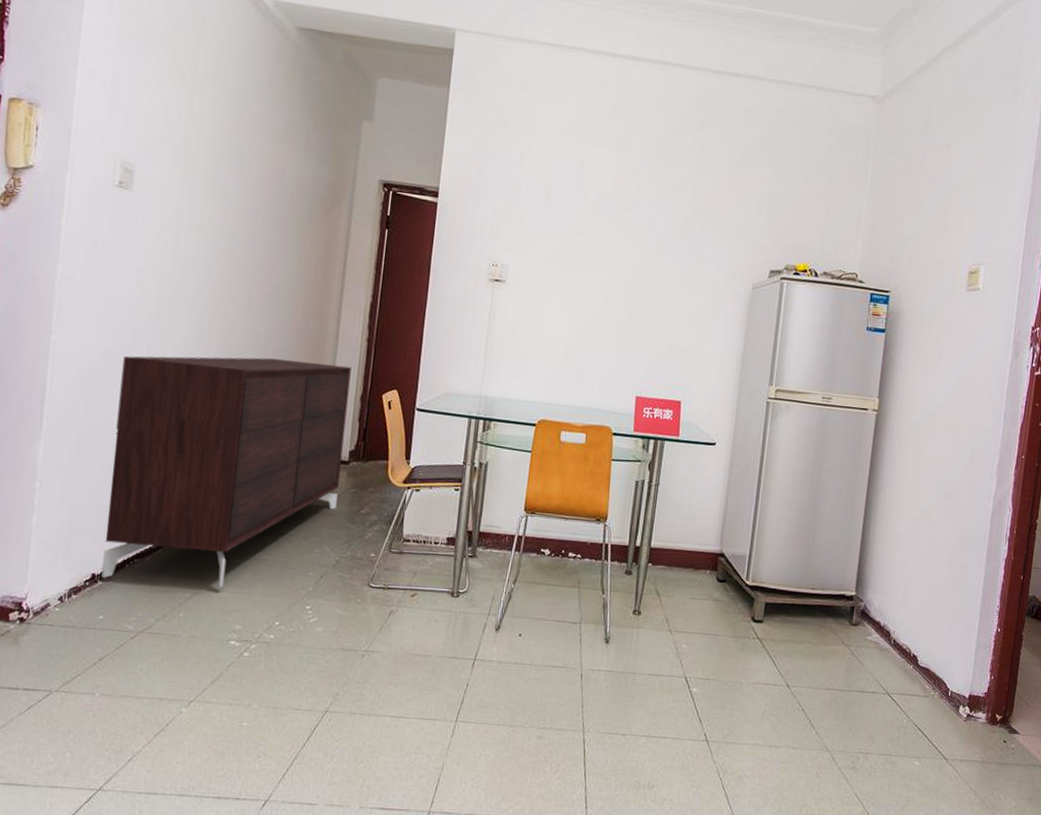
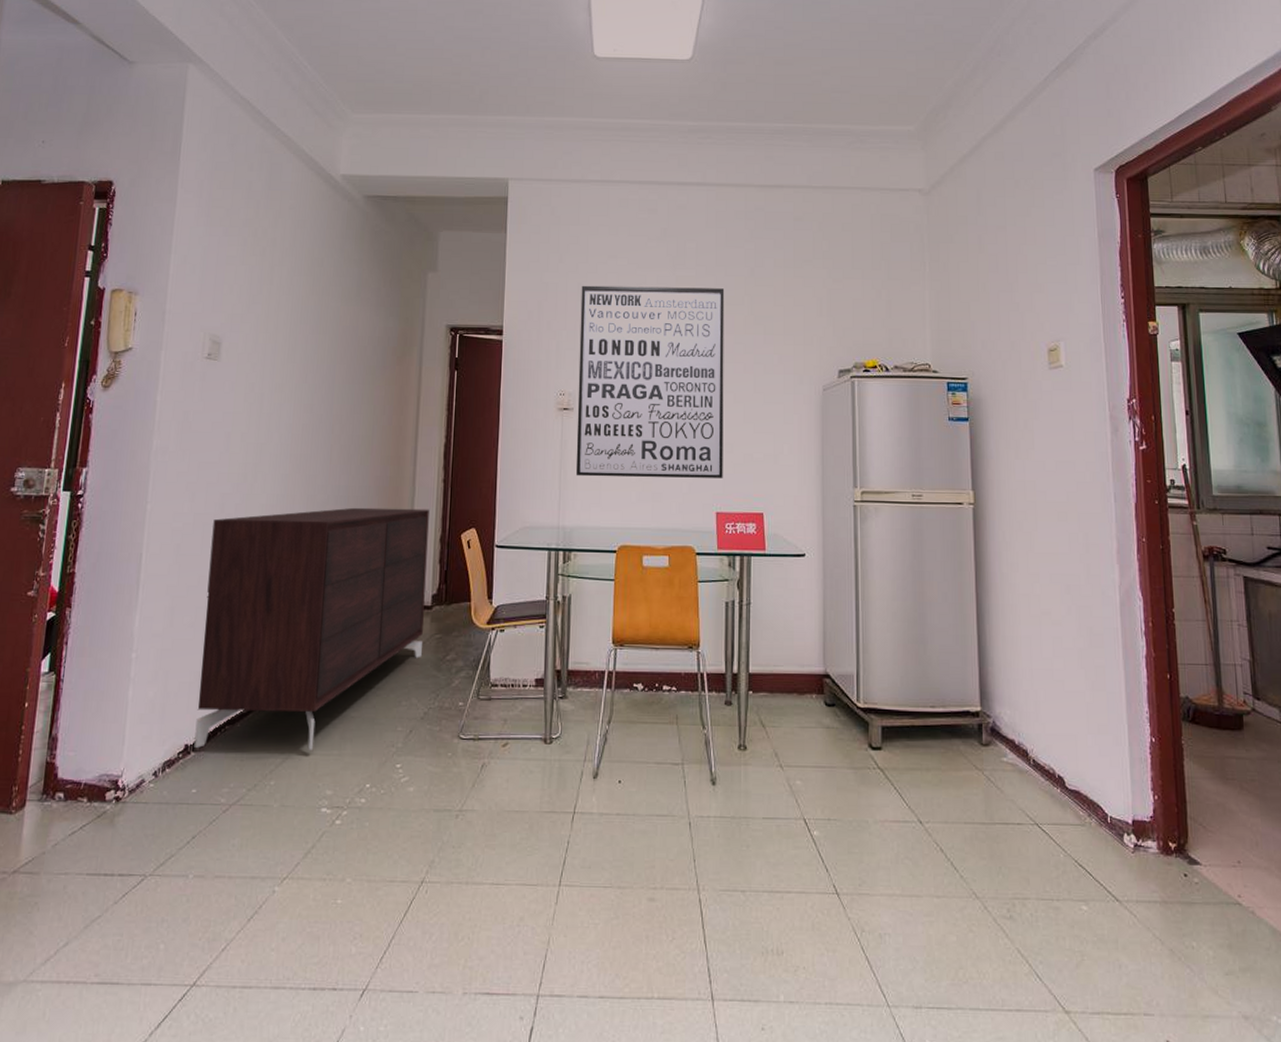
wall art: none [502,154,669,364] -> present [575,285,725,478]

